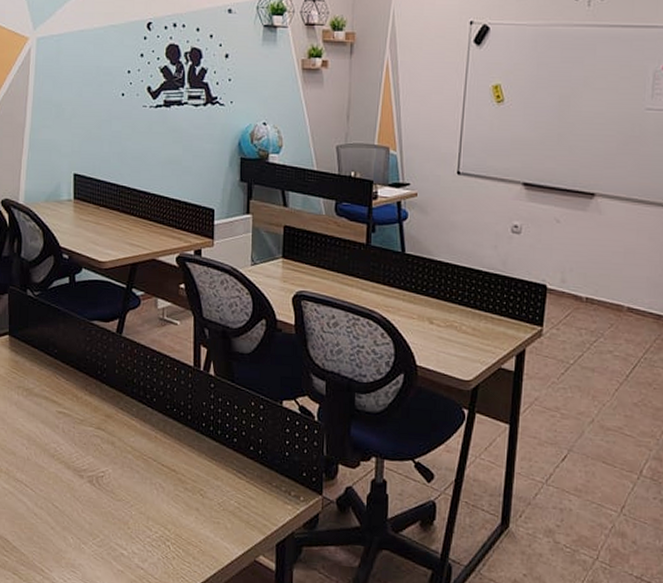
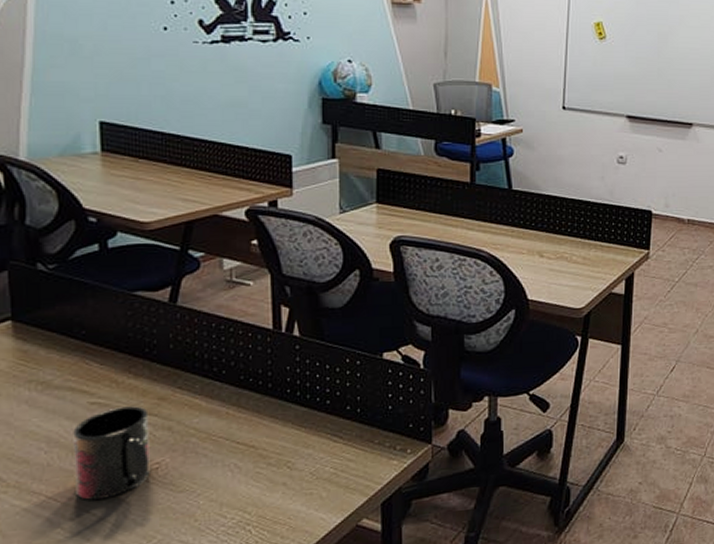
mug: none [45,418,98,496] -> present [73,406,150,501]

